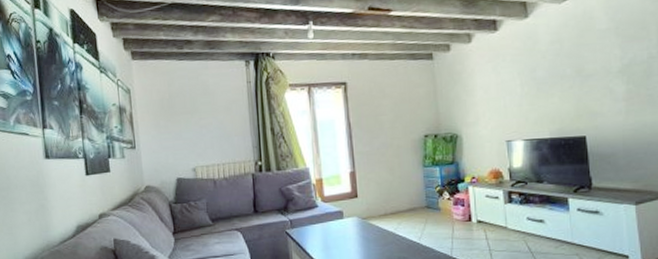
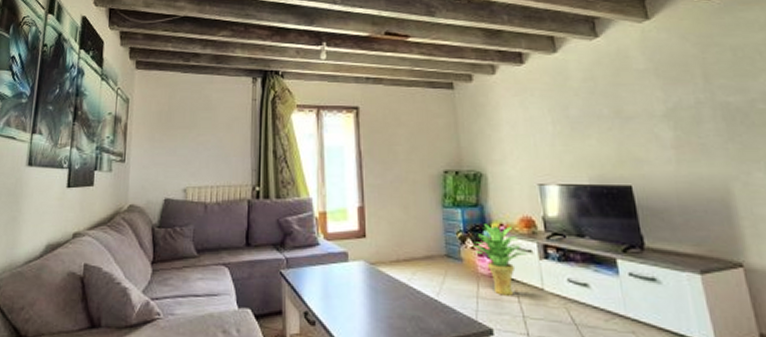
potted plant: none [448,178,494,235] -> present [472,224,527,296]

